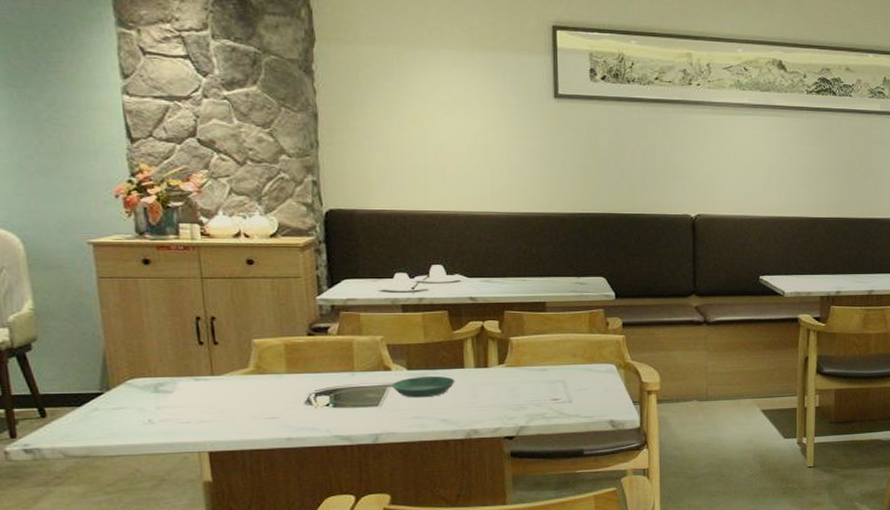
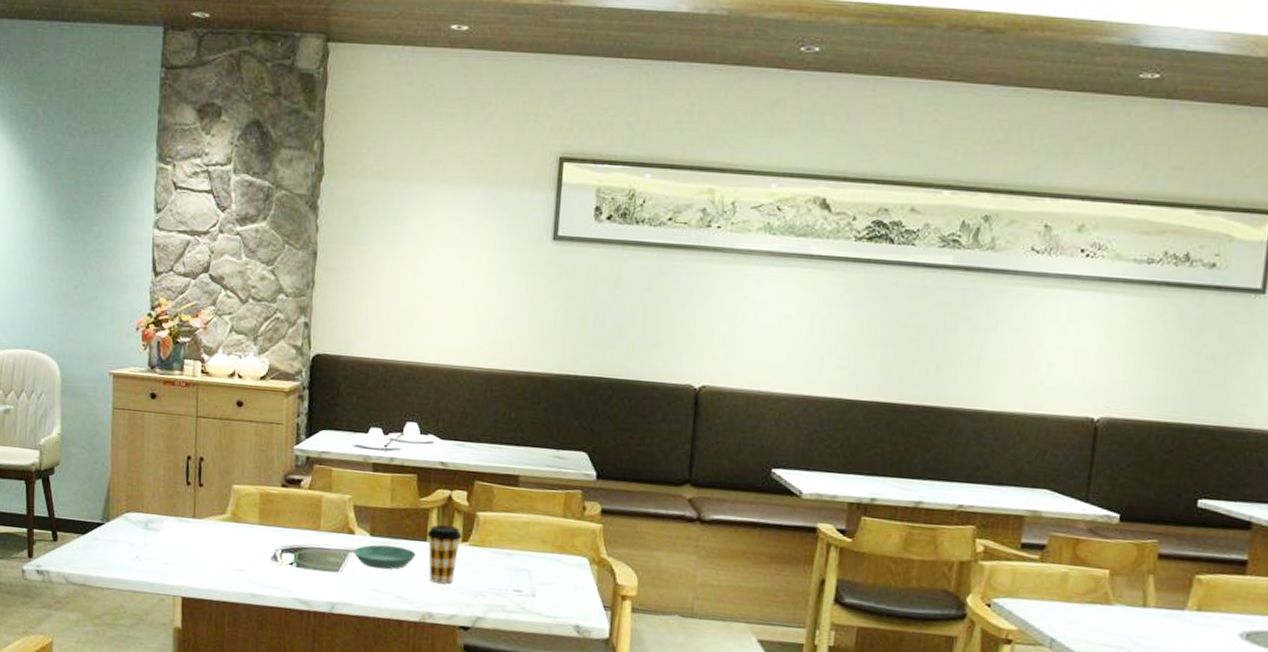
coffee cup: none [464,352,498,403] -> present [427,525,462,584]

